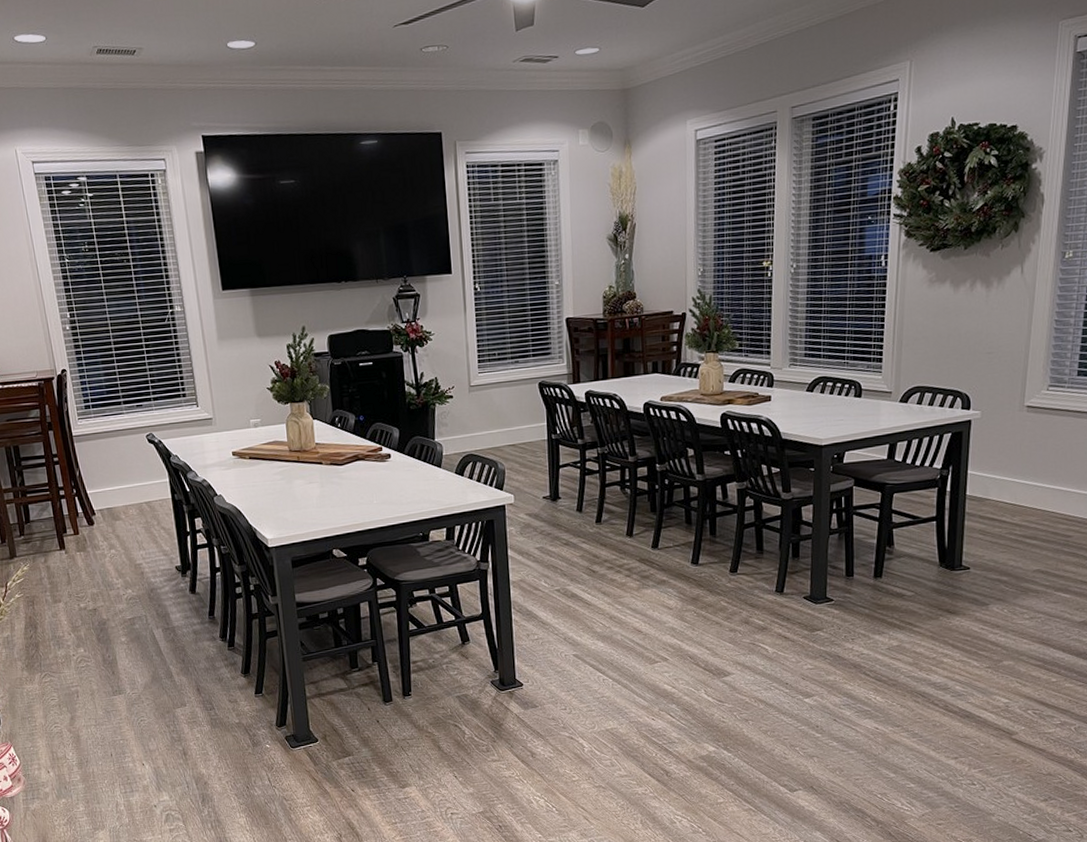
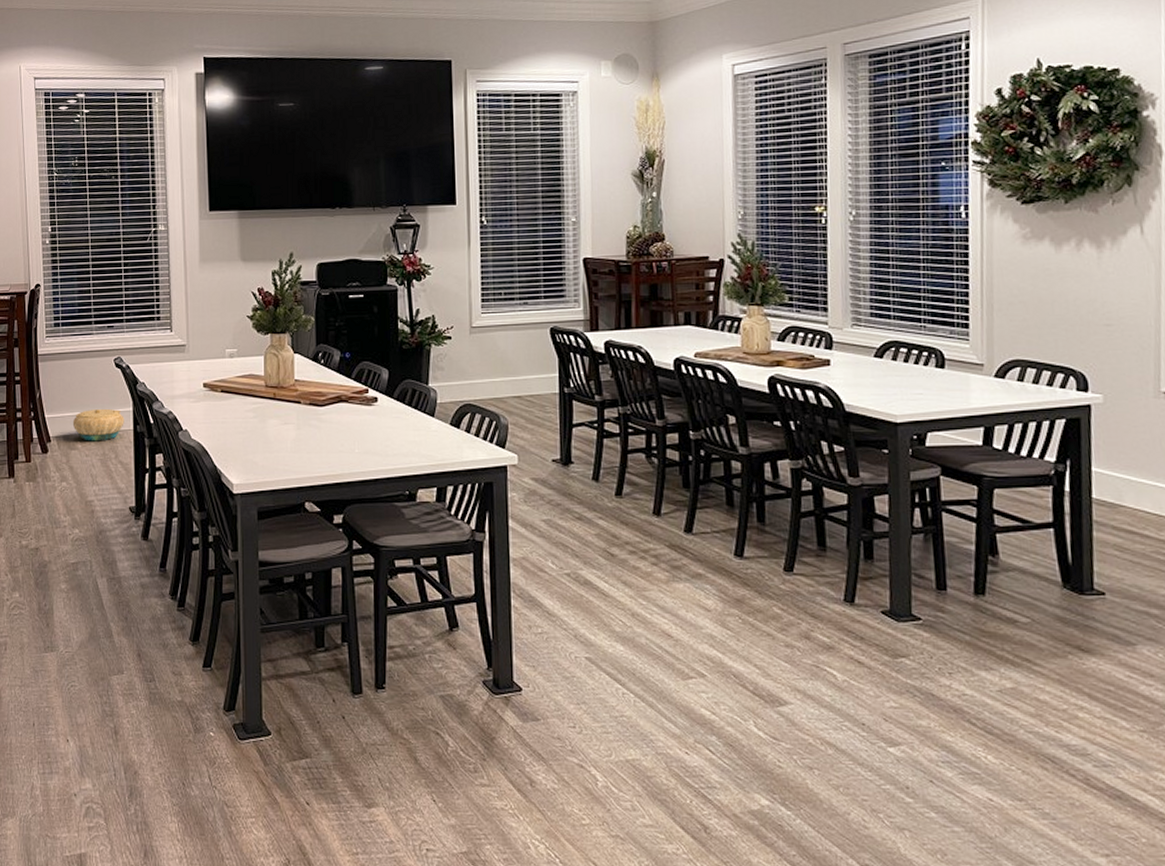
basket: none [113,481,163,512] -> present [72,408,124,441]

